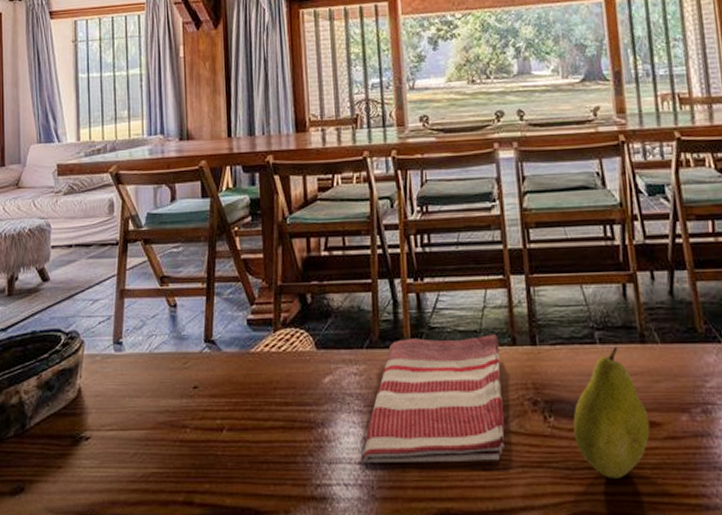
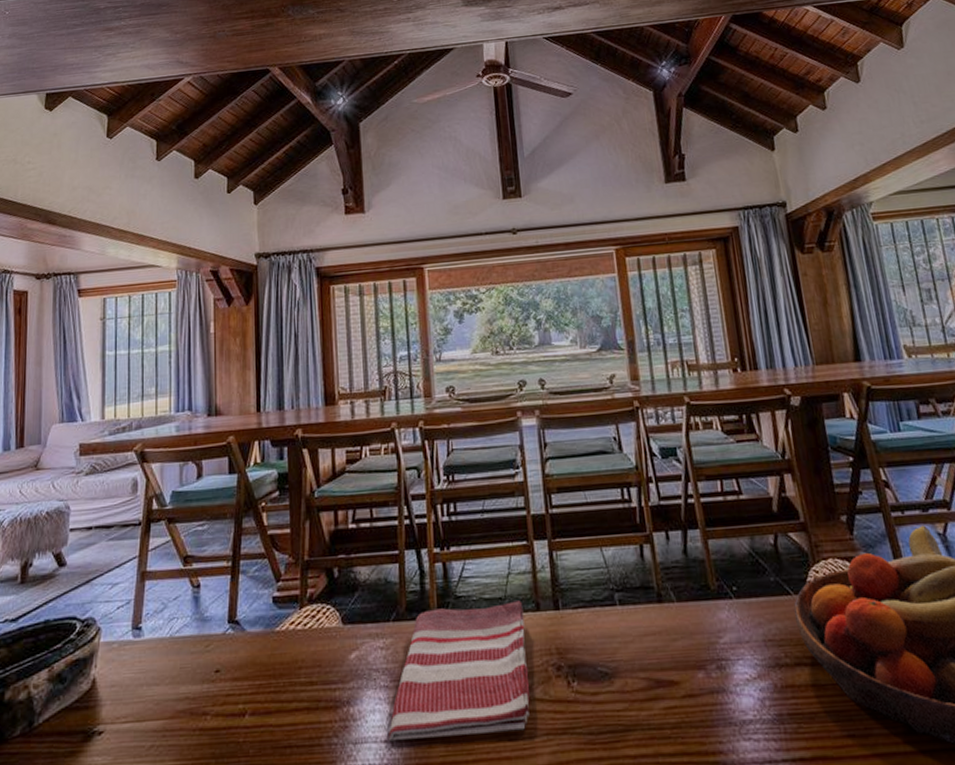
fruit: present [573,347,650,479] -> none [595,607,669,741]

